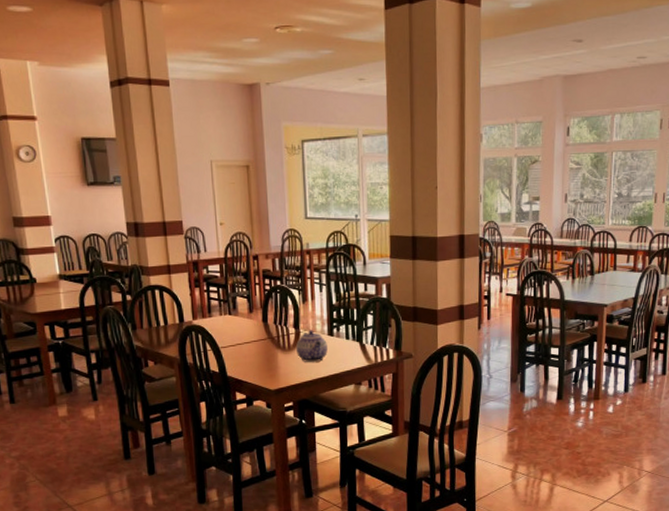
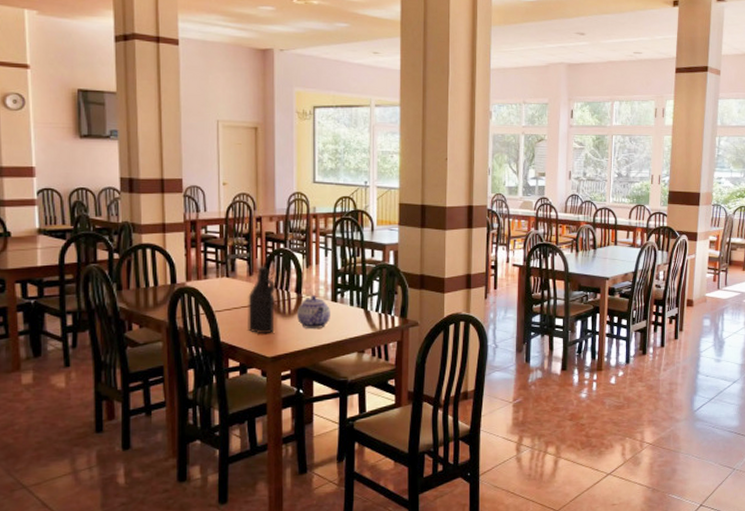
bottle: none [250,303,276,369] -> present [248,266,275,335]

